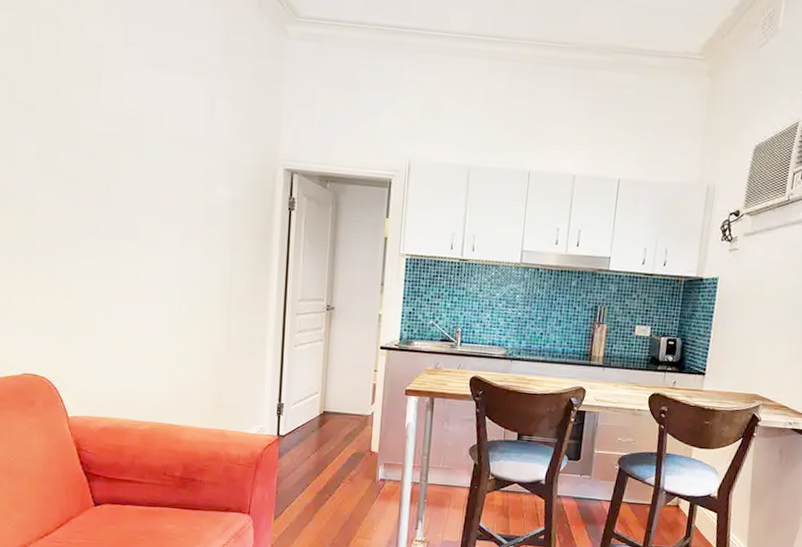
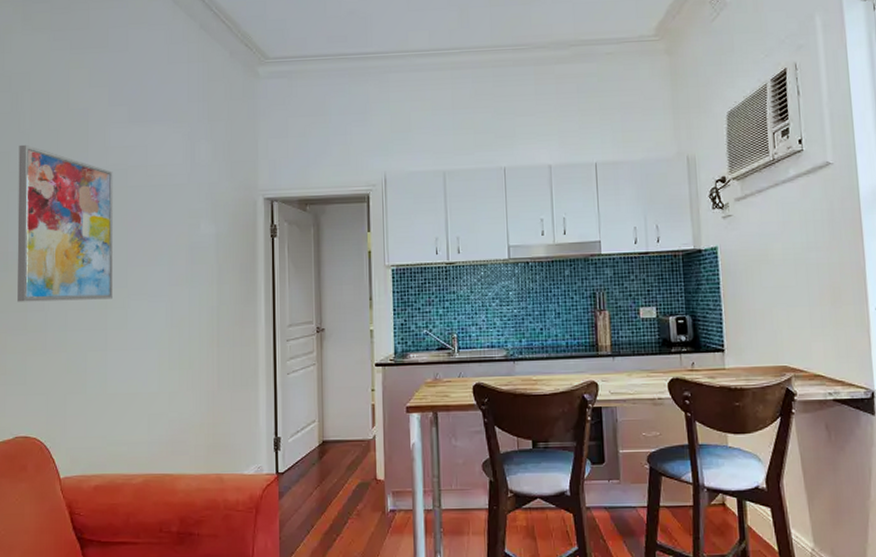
wall art: none [24,74,127,251] -> present [17,144,113,302]

